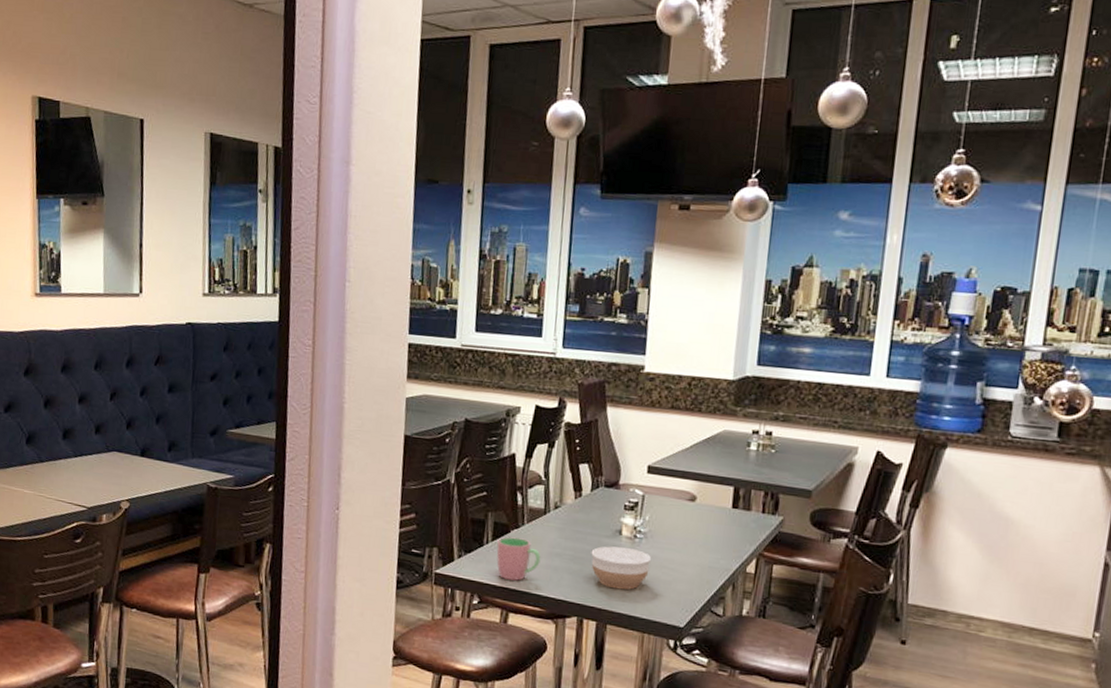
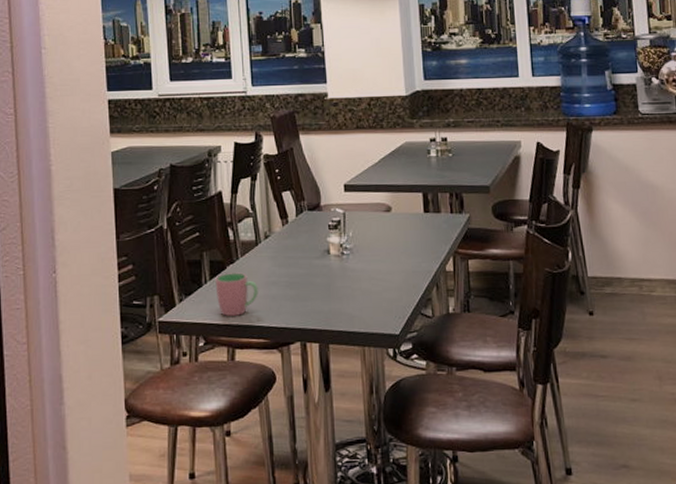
bowl: present [591,546,652,590] -> none [304,265,361,308]

